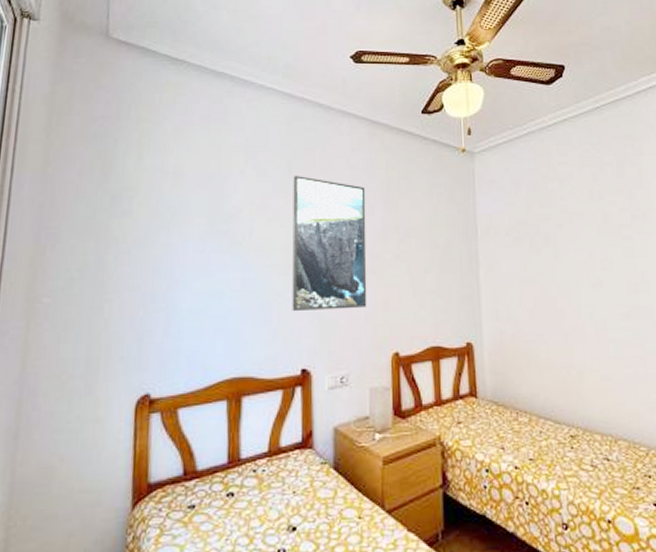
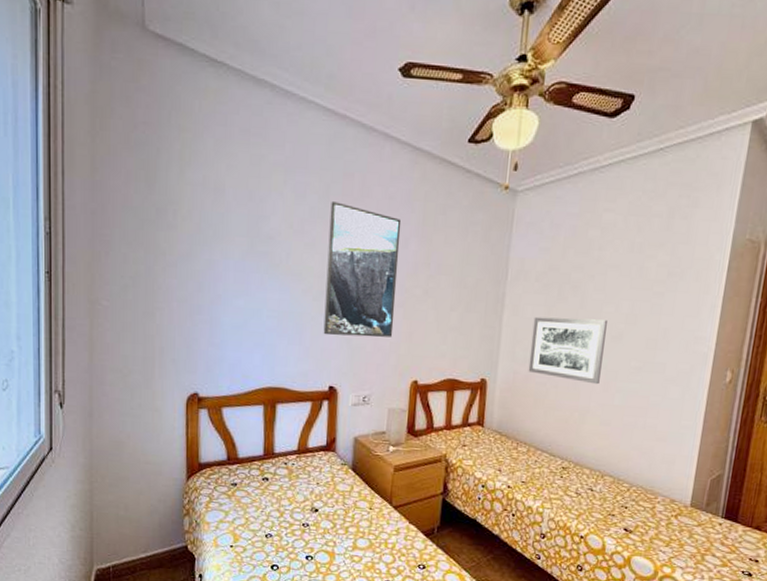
wall art: none [511,268,590,337] -> present [528,316,607,385]

